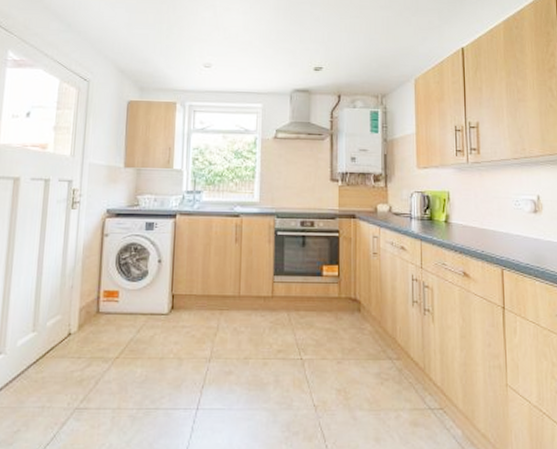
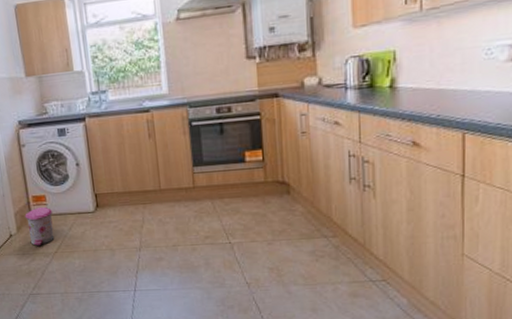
trash can: none [90,303,123,350] -> present [25,207,55,247]

